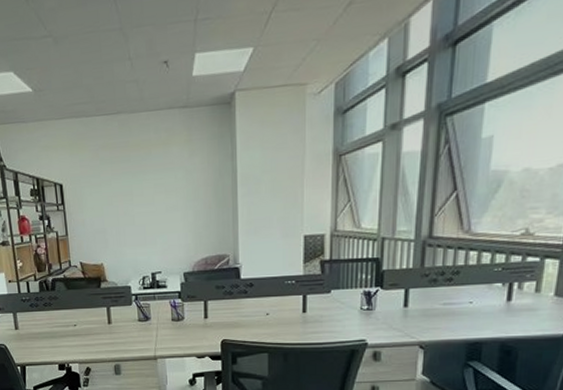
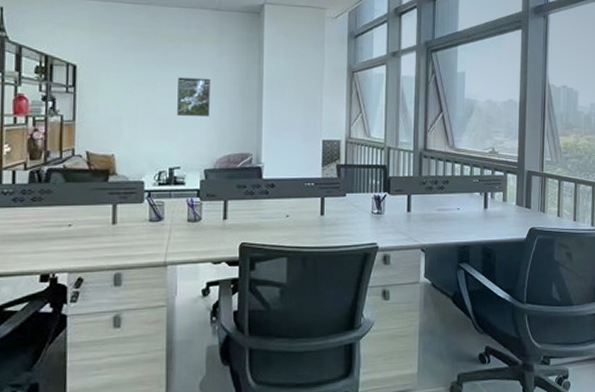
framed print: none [152,182,185,223] -> present [177,77,210,117]

